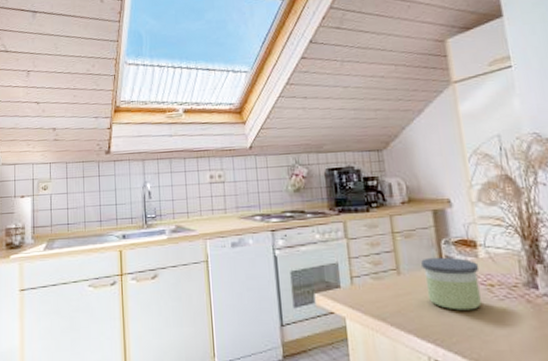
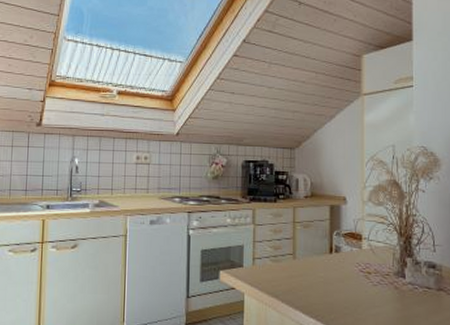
candle: present [421,257,482,311] -> none [315,246,361,293]

